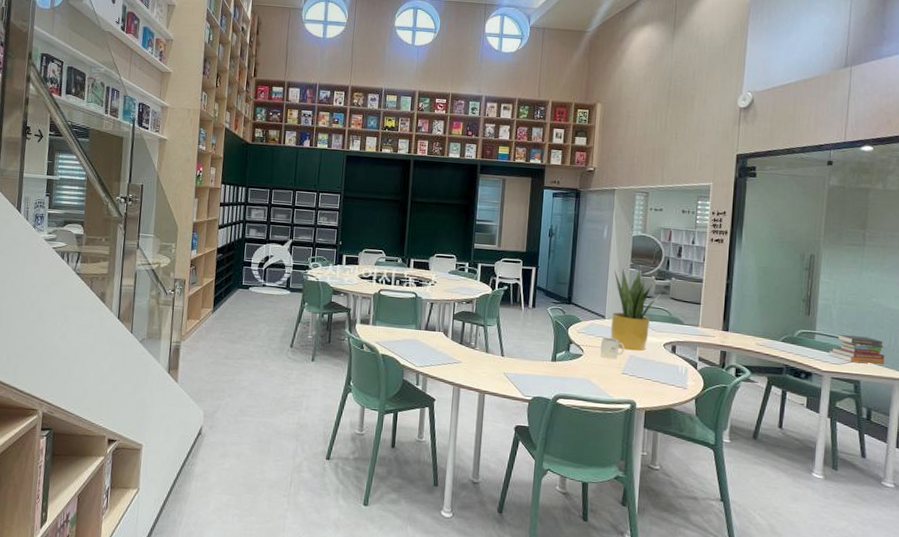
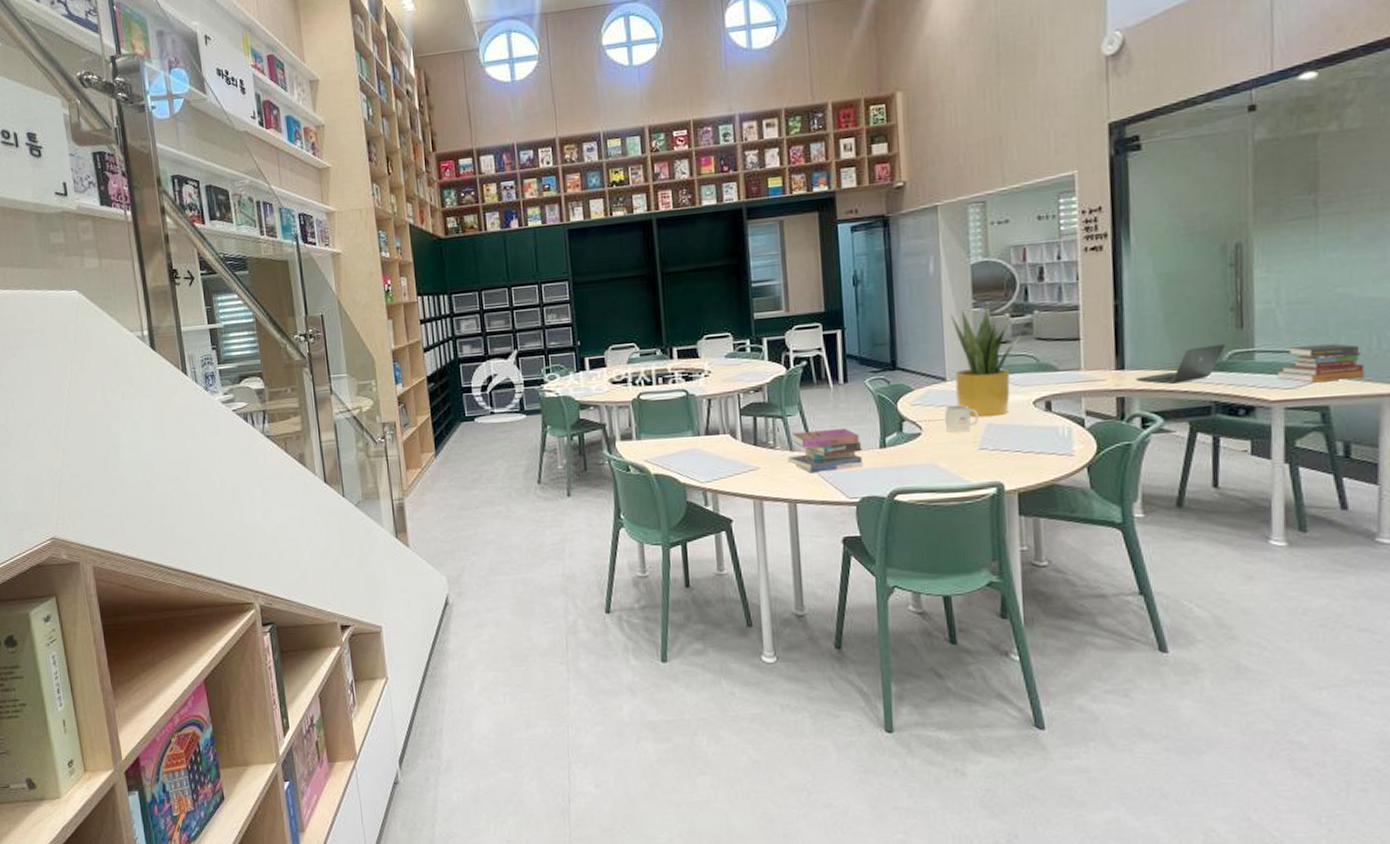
books: none [483,339,539,374] -> present [787,428,863,473]
laptop: none [735,324,797,348] -> present [1136,344,1226,384]

